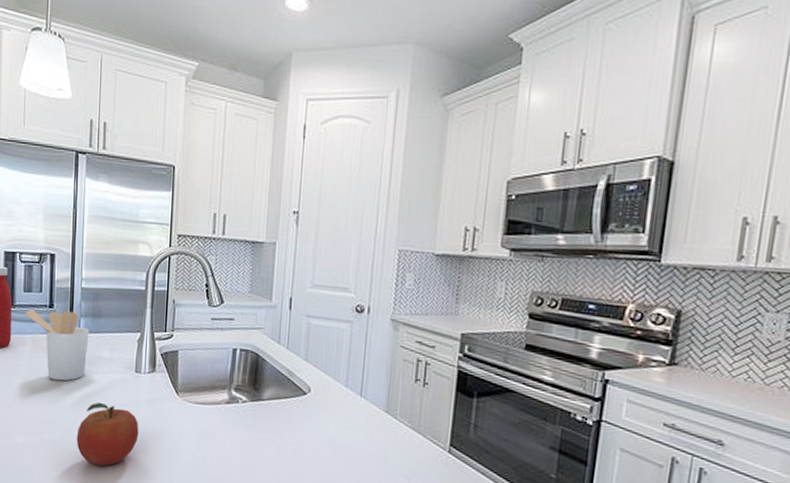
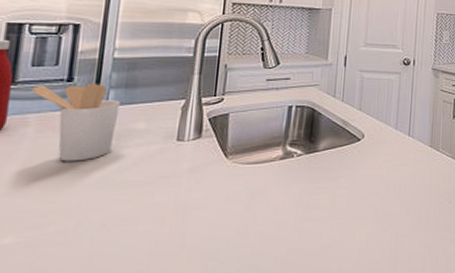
fruit: present [76,402,139,467] -> none [93,178,179,251]

